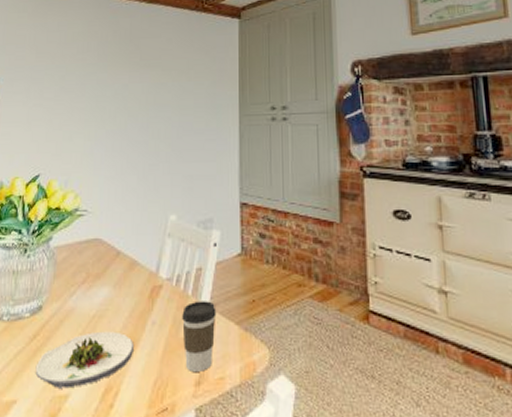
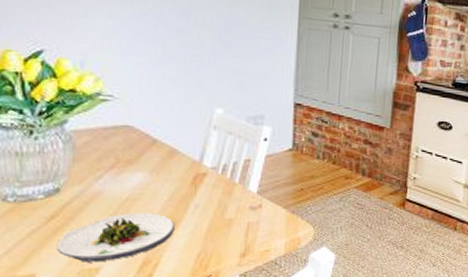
coffee cup: present [182,301,216,373] -> none [228,188,264,247]

